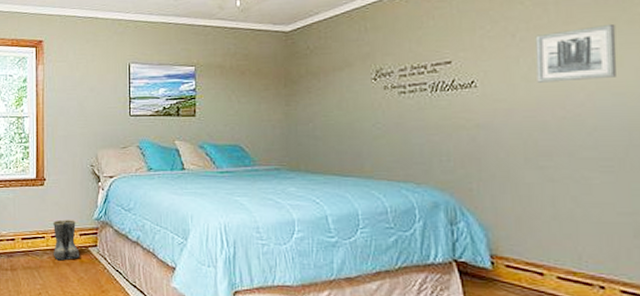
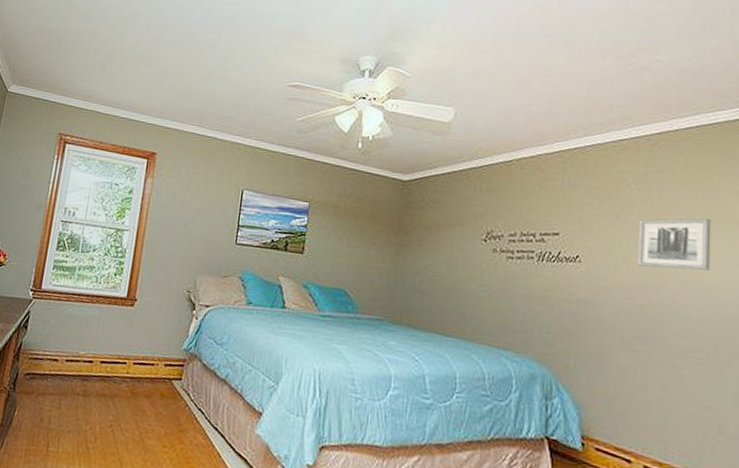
boots: present [52,219,80,261] -> none [133,345,163,392]

